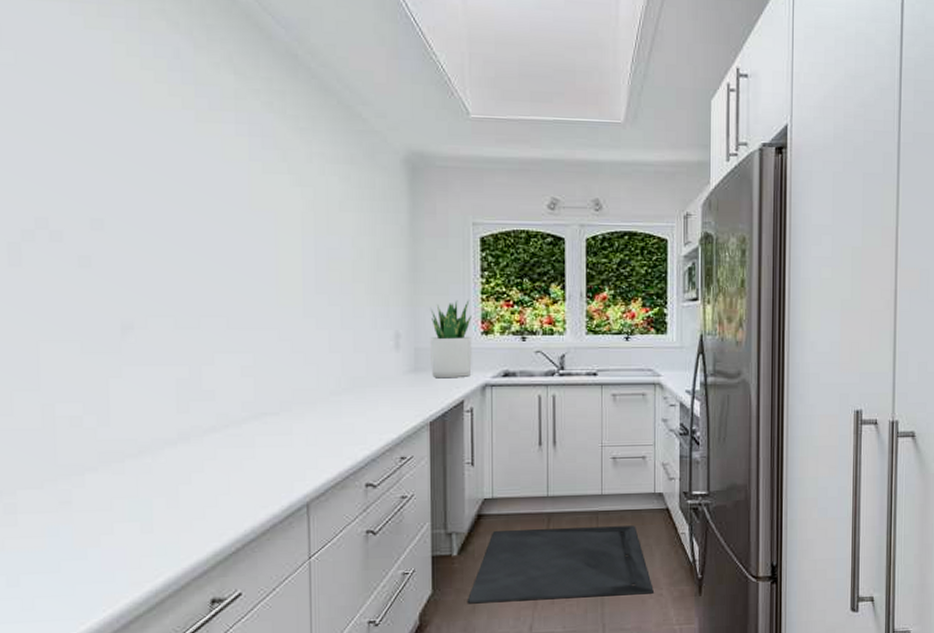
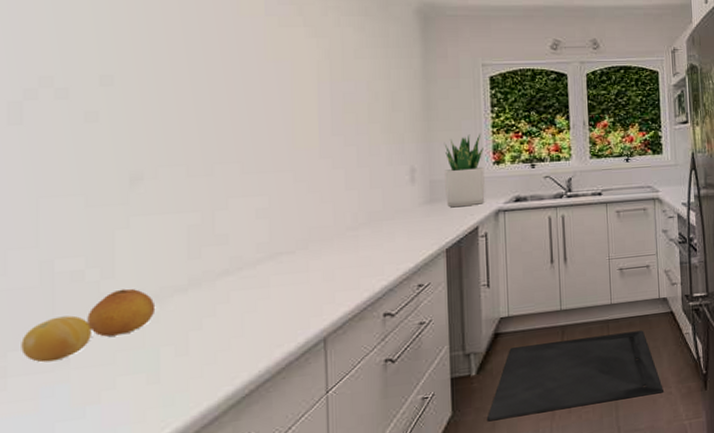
fruit: none [28,460,90,503] -> present [21,315,91,363]
fruit: none [86,437,148,483] -> present [87,288,156,337]

